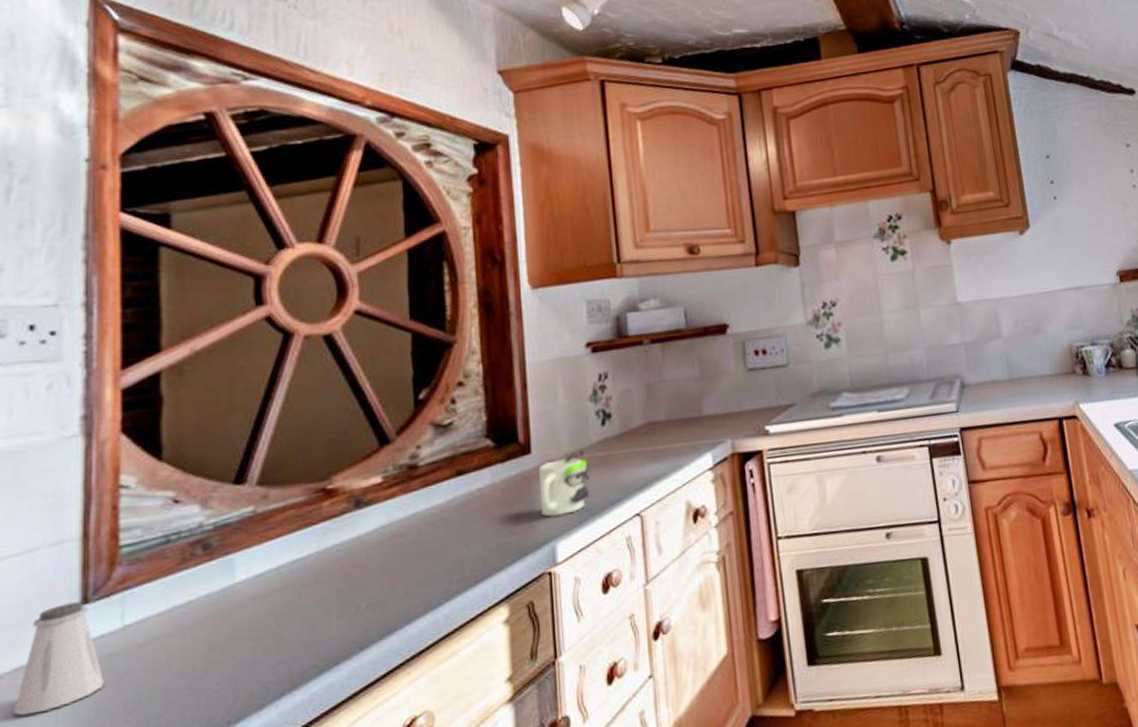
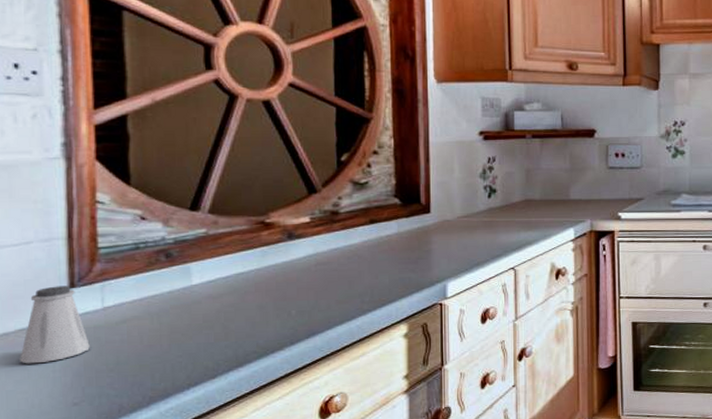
mug: present [539,449,589,518] -> none [436,214,476,264]

